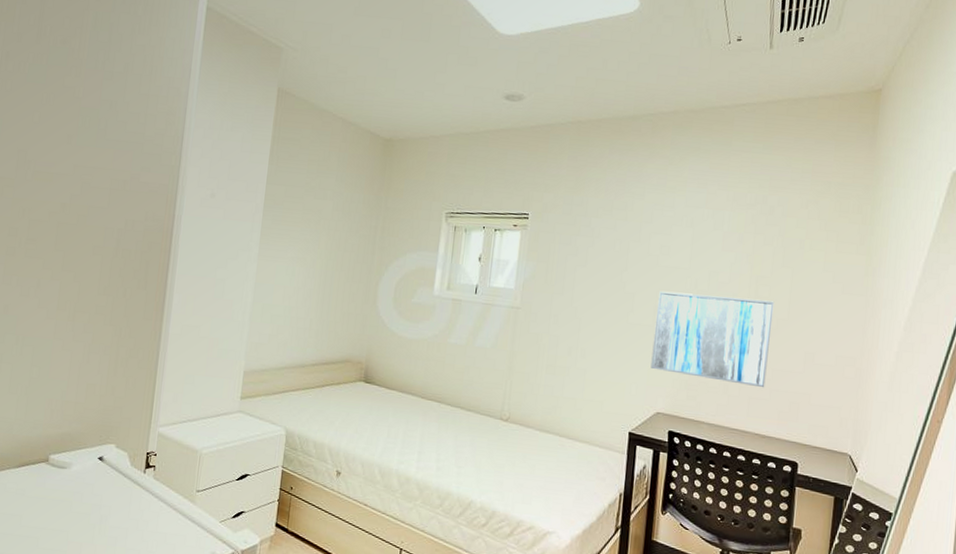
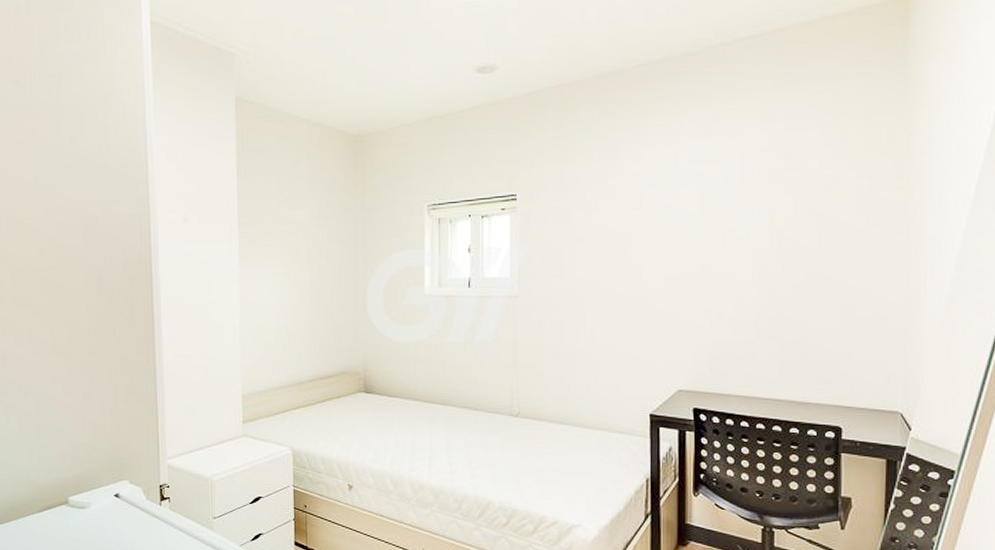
wall art: present [650,290,775,388] -> none [667,255,801,351]

